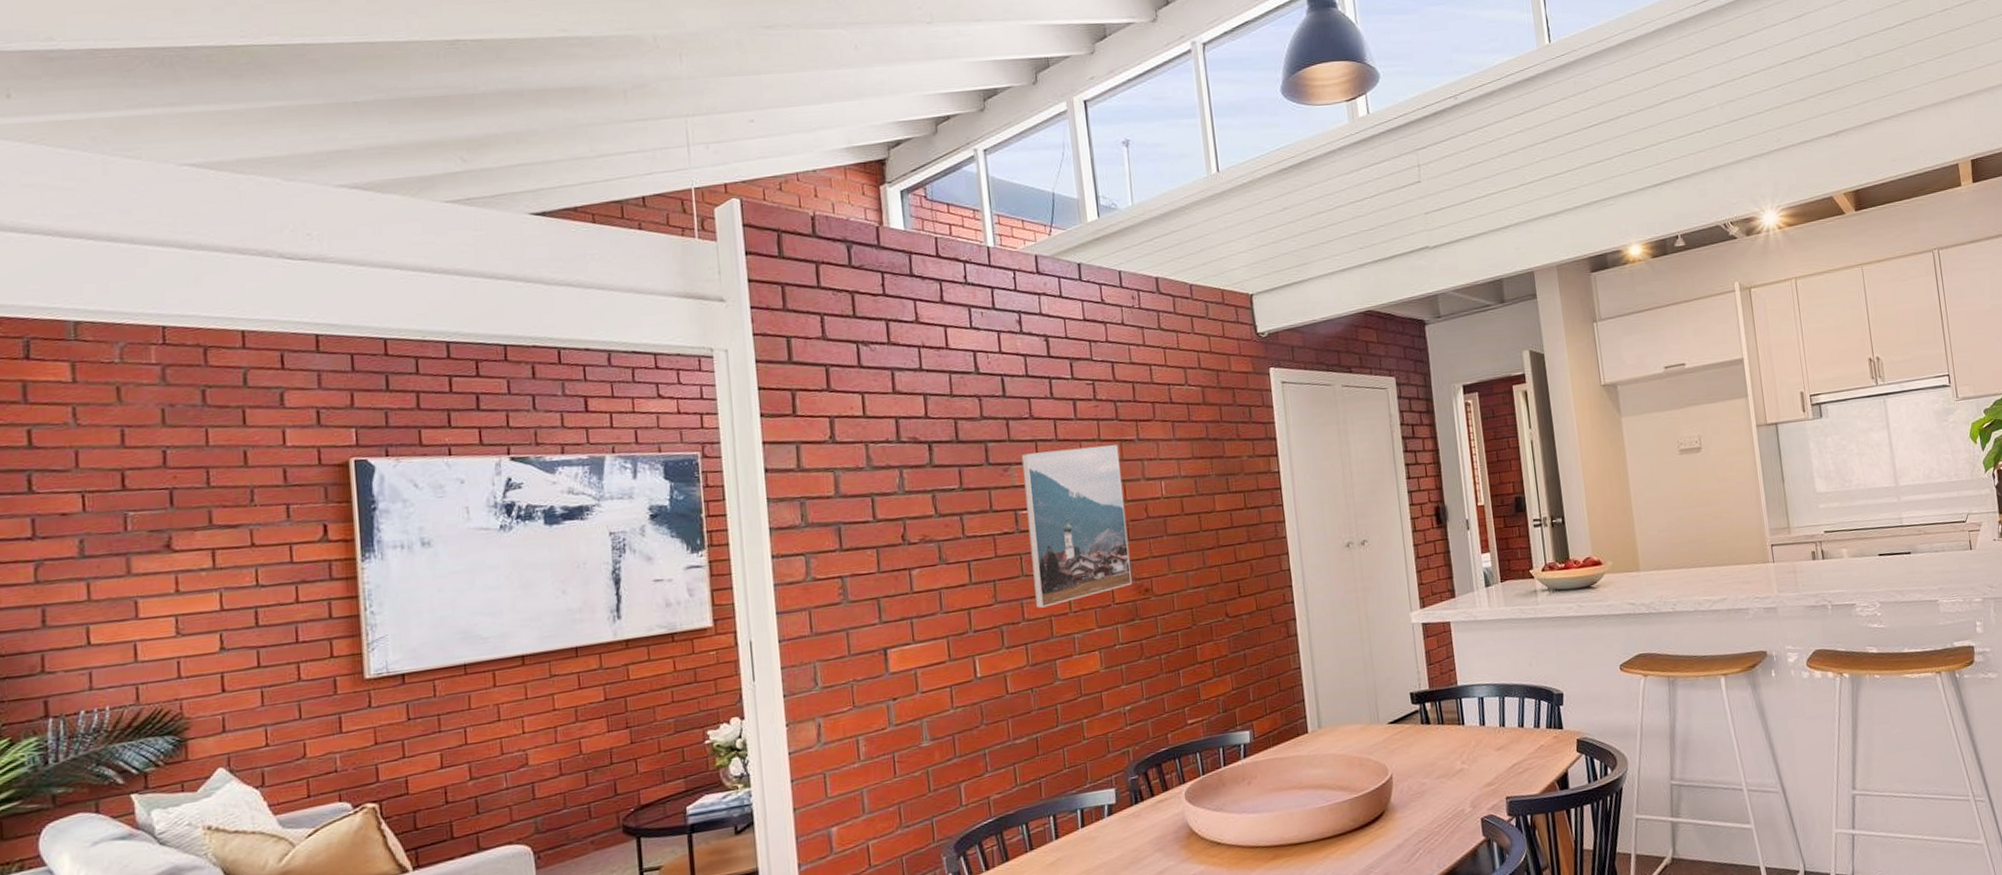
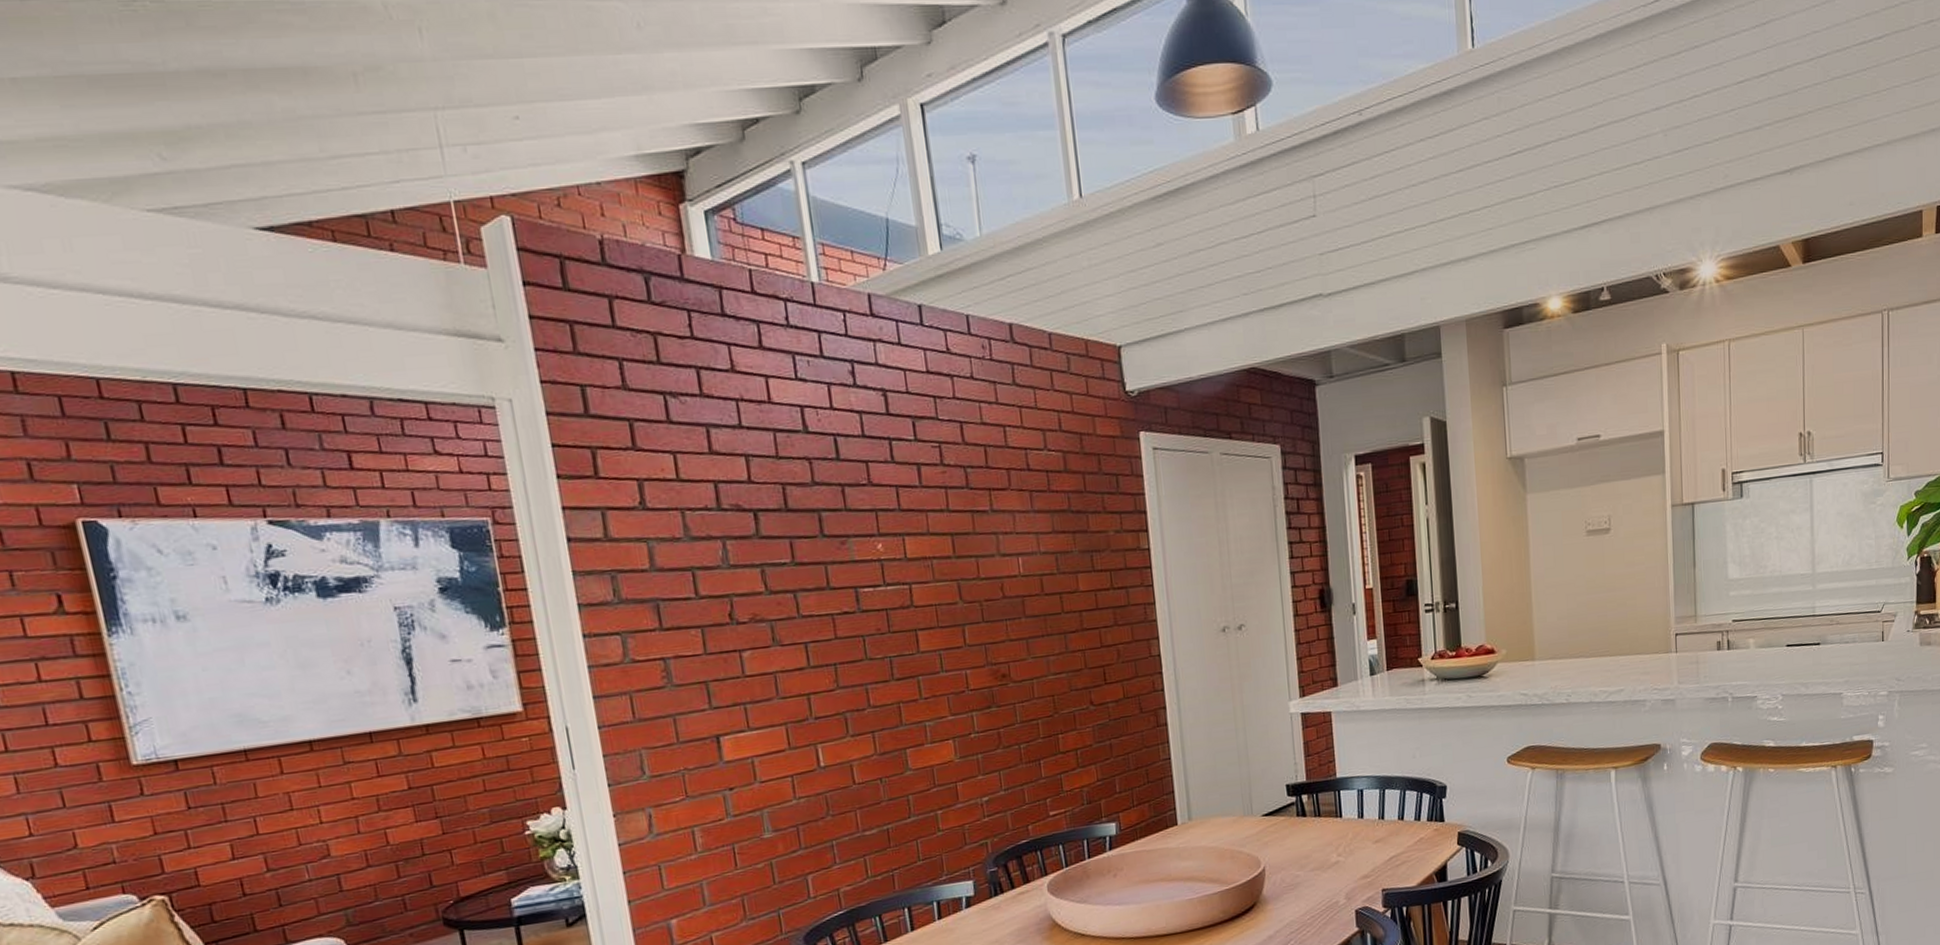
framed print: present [1021,445,1132,608] -> none [860,516,987,694]

